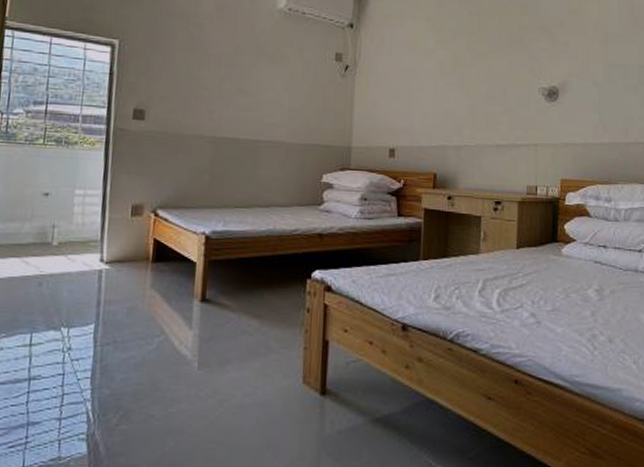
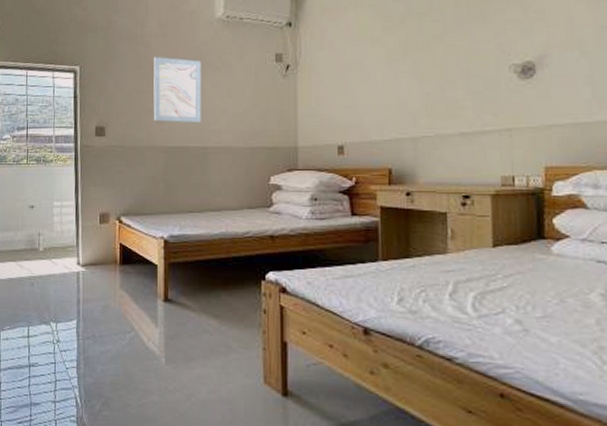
wall art: none [202,41,259,115] -> present [153,57,201,123]

